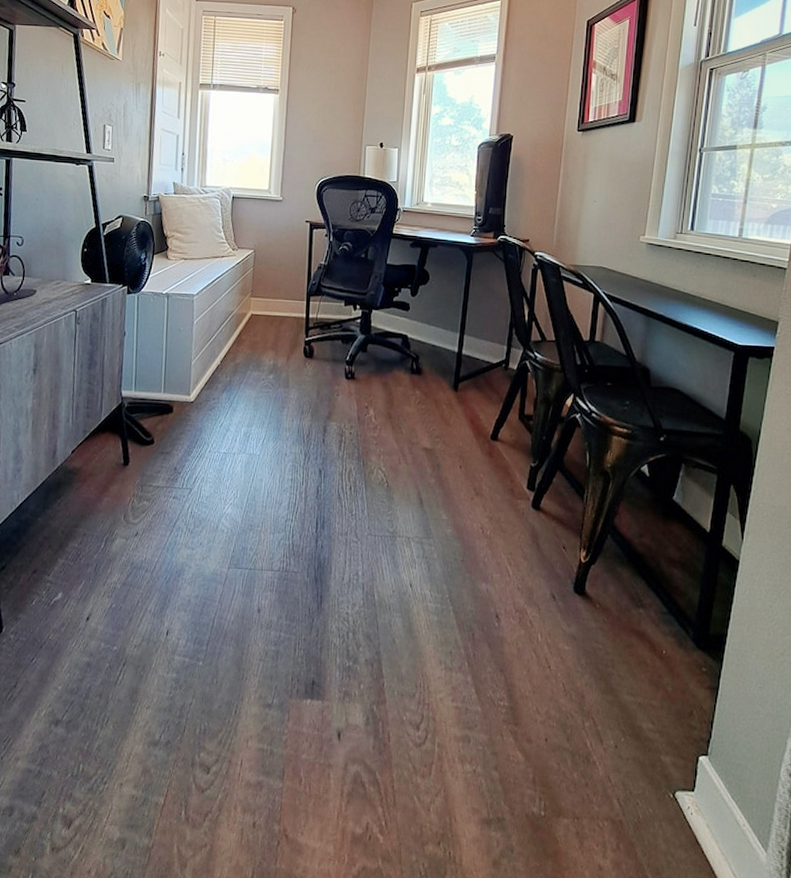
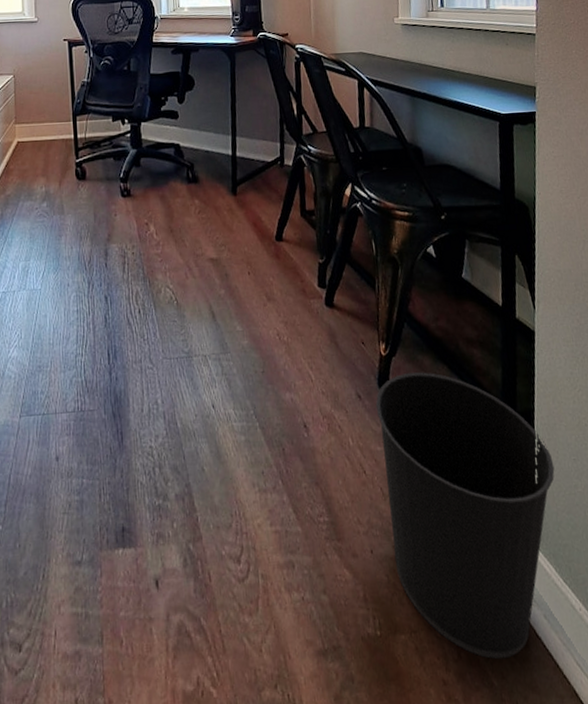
wastebasket: none [567,582,739,857] -> present [375,372,555,660]

